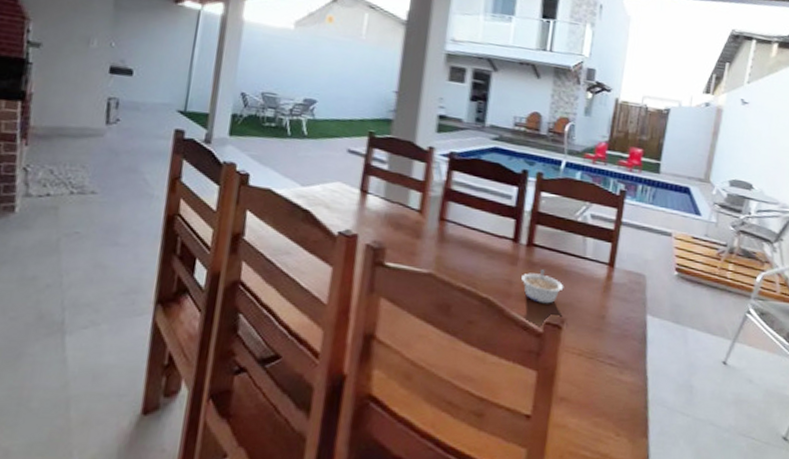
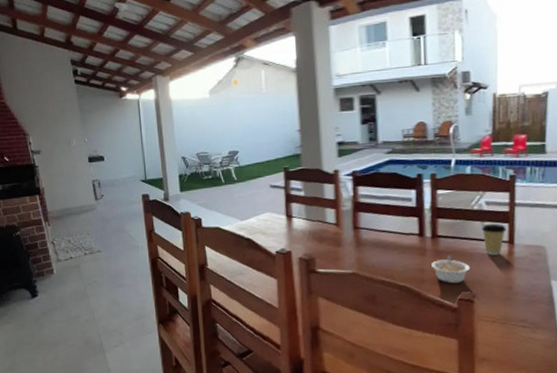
coffee cup: none [582,240,609,277] -> present [481,224,507,255]

